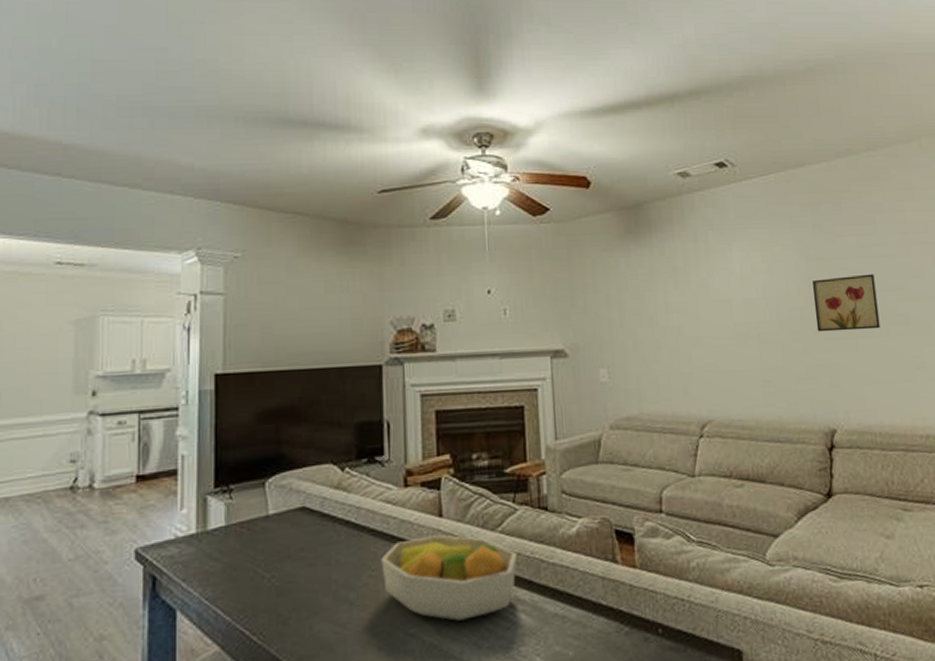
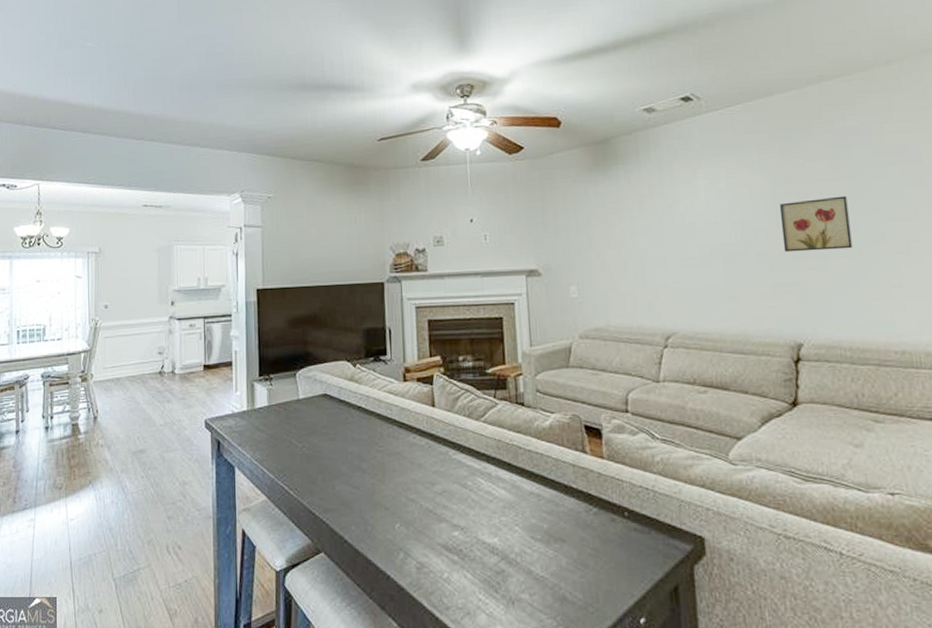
fruit bowl: present [381,535,518,621] -> none [386,421,498,492]

